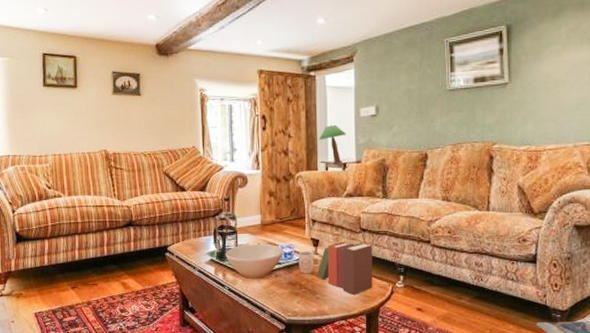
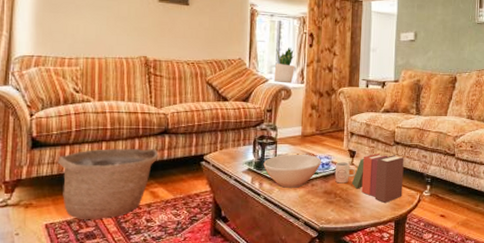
basket: none [39,240,126,309] -> present [57,148,159,219]
planter: none [228,132,249,170] -> present [274,48,295,84]
table lamp: present [318,125,347,165] -> none [361,47,388,83]

